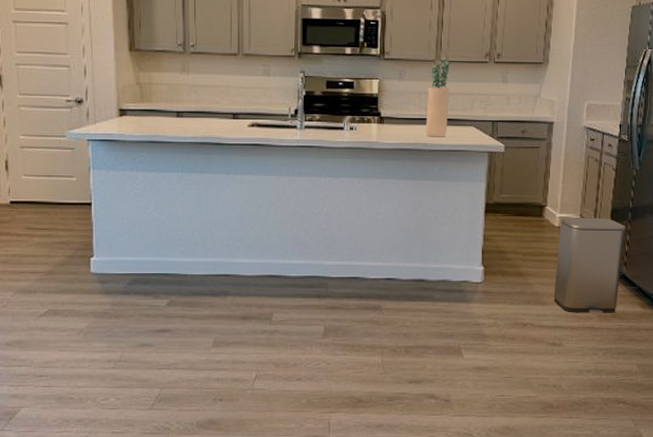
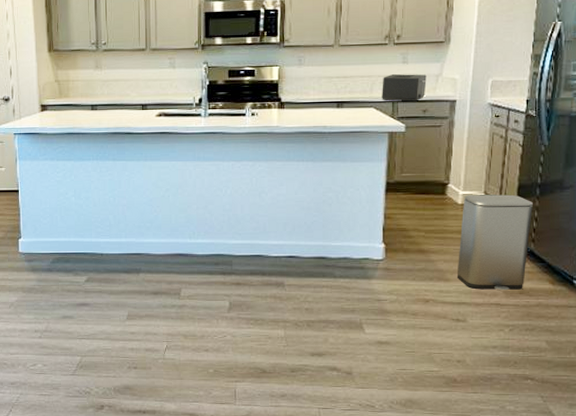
vase: present [426,52,450,137] -> none [326,37,349,120]
toaster: none [482,93,526,122] -> present [382,74,427,102]

